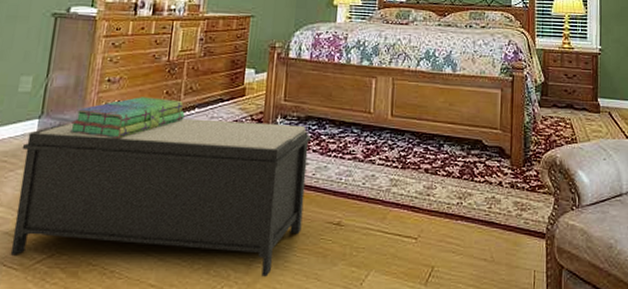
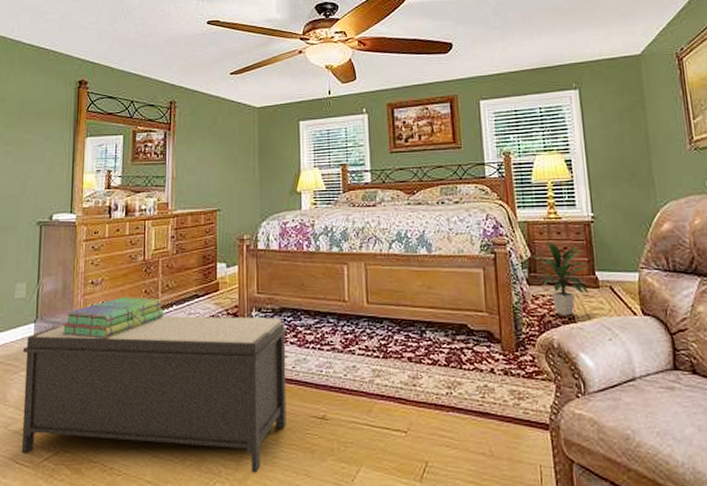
indoor plant: none [544,68,592,137] -> present [531,240,589,316]

